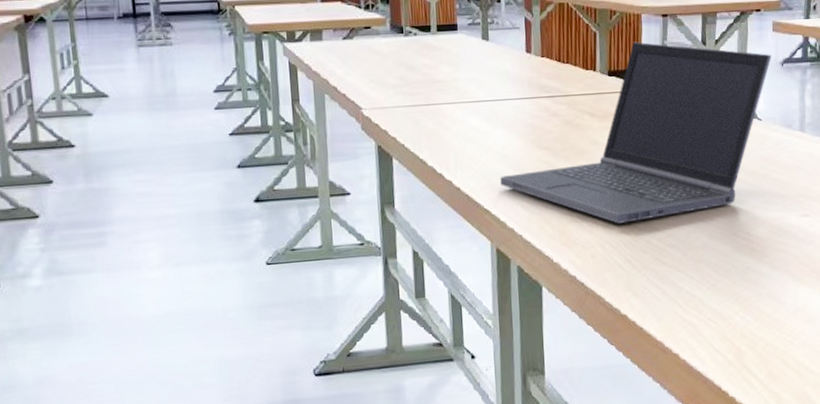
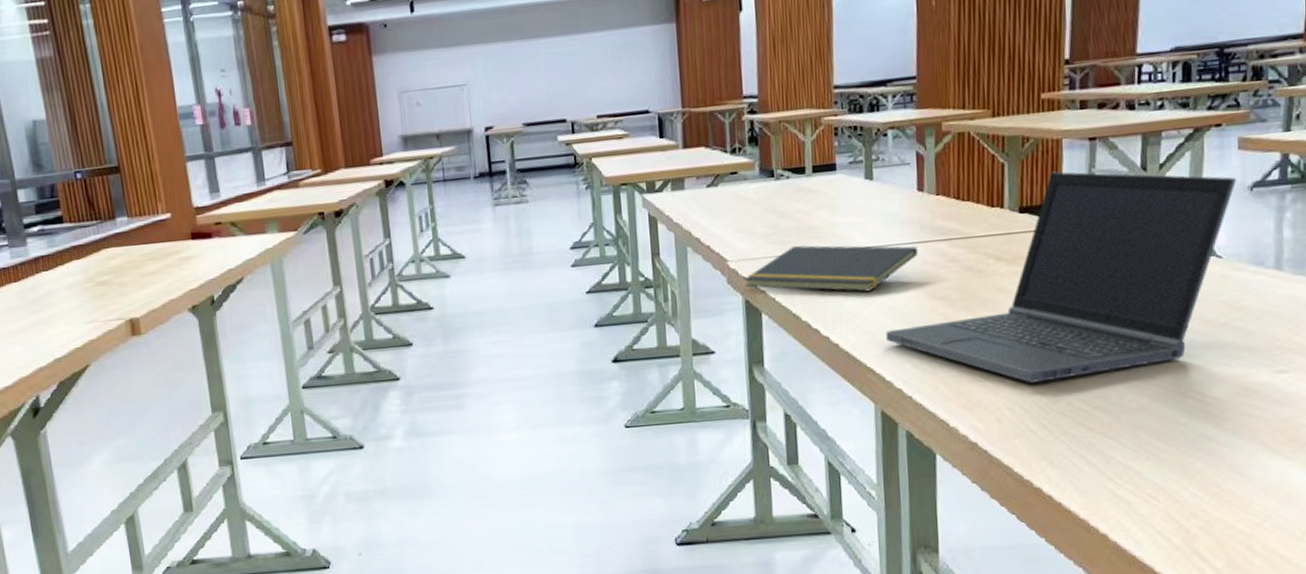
notepad: none [376,96,527,141] -> present [743,245,919,292]

